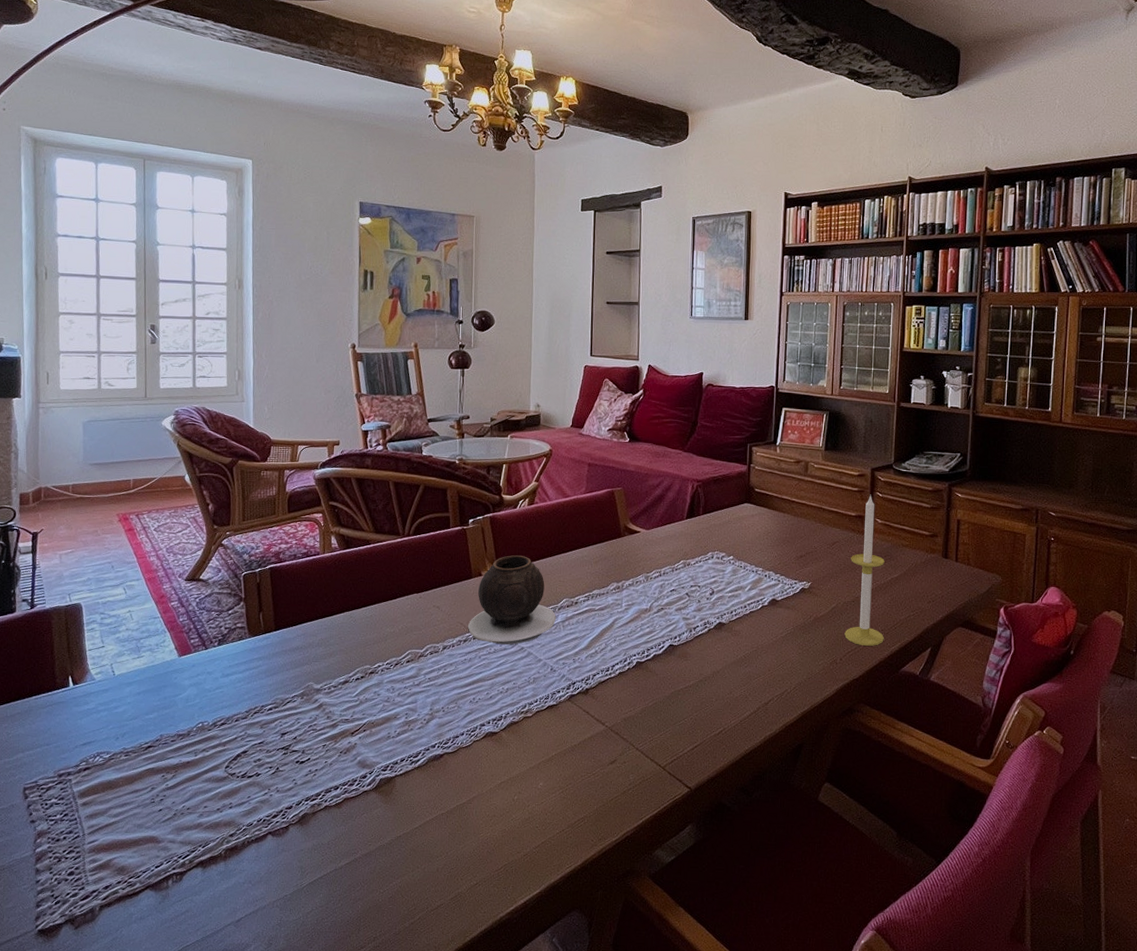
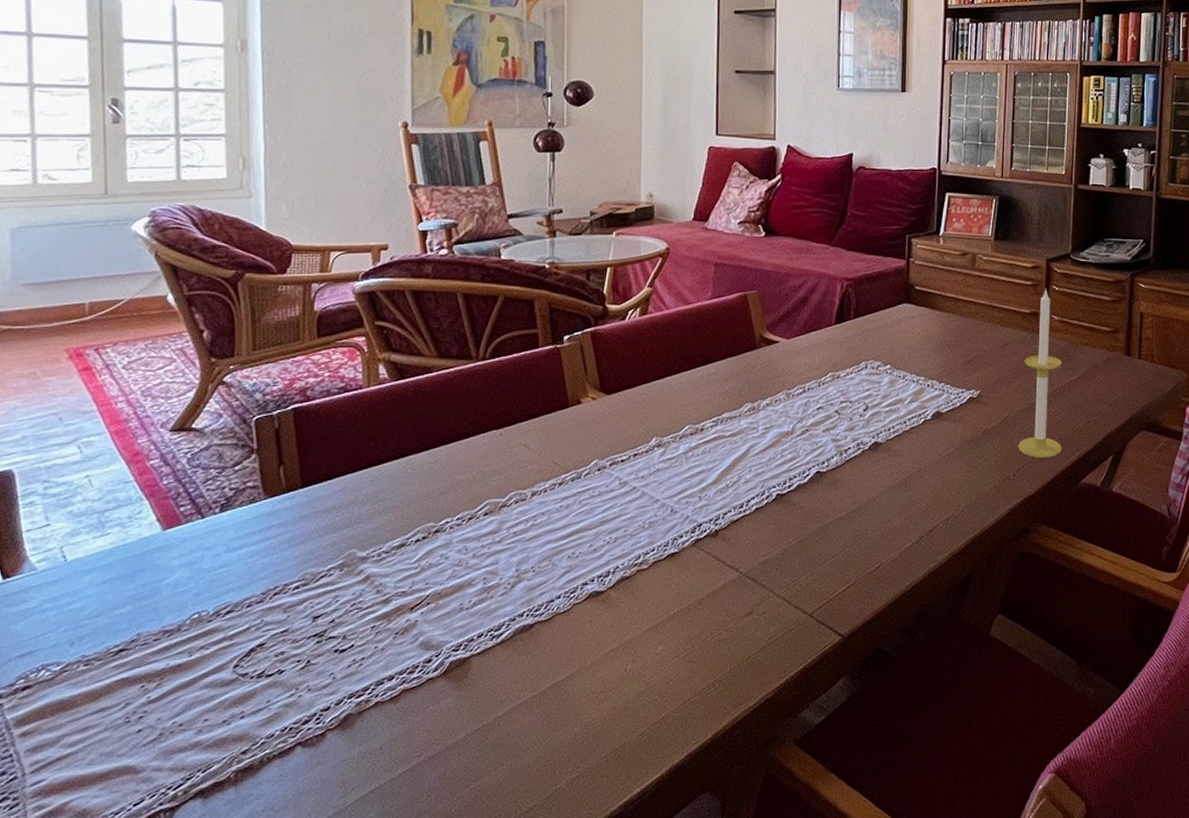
vase: present [467,555,556,645] -> none [563,377,677,486]

